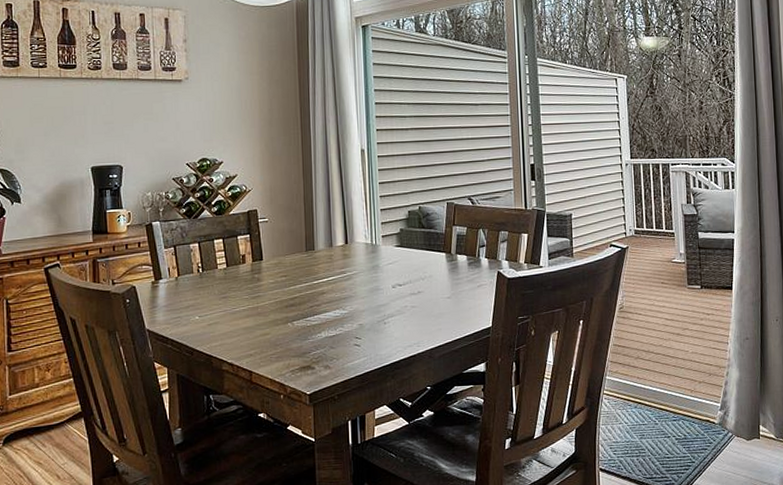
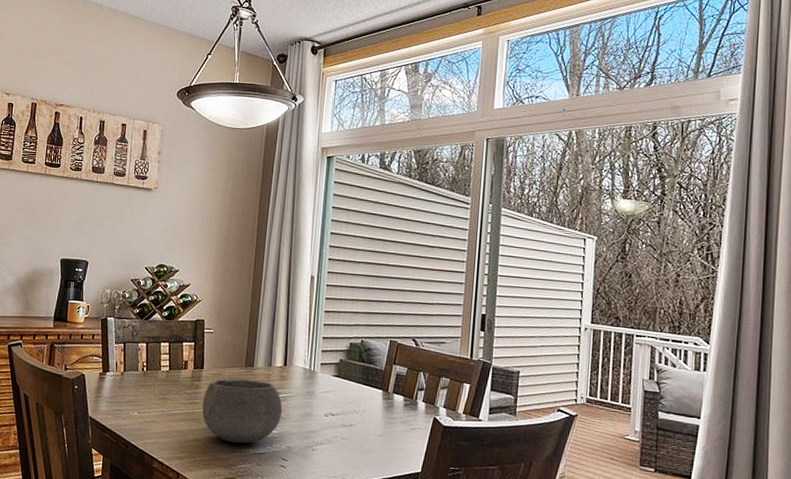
bowl: none [266,263,350,331] -> present [202,379,283,444]

